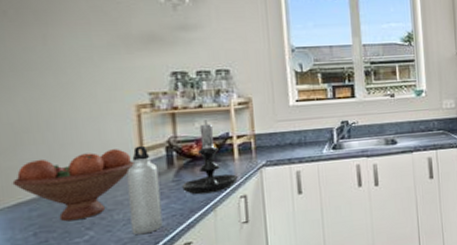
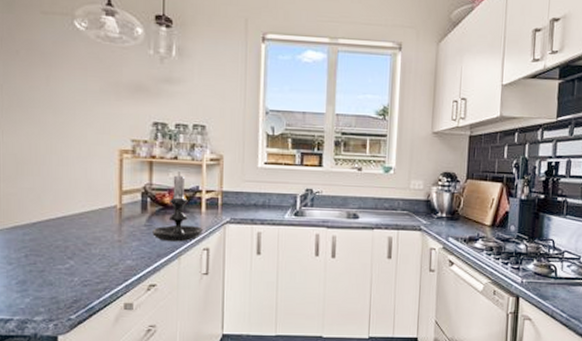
fruit bowl: present [12,149,134,222] -> none [12,188,113,249]
water bottle: present [126,145,163,235] -> none [106,188,133,271]

